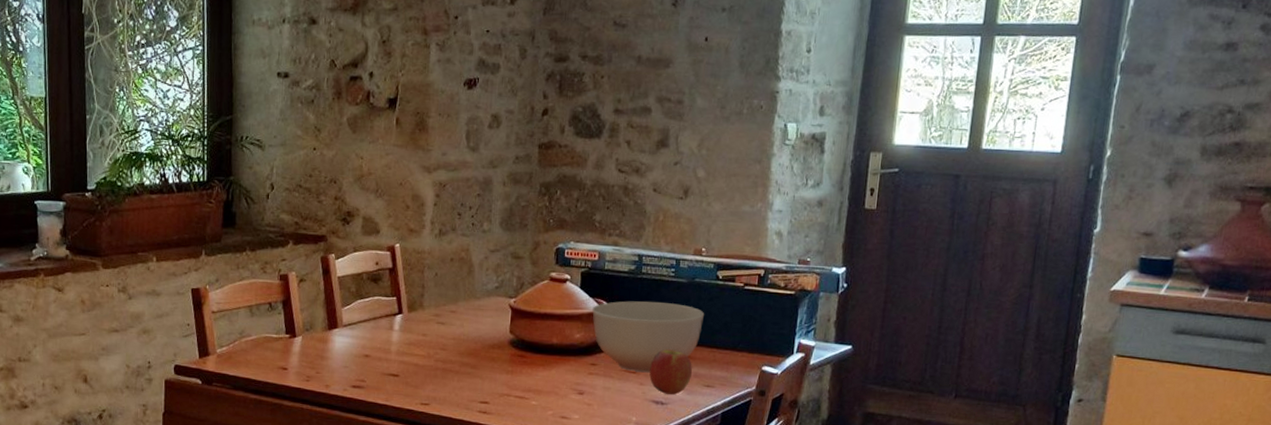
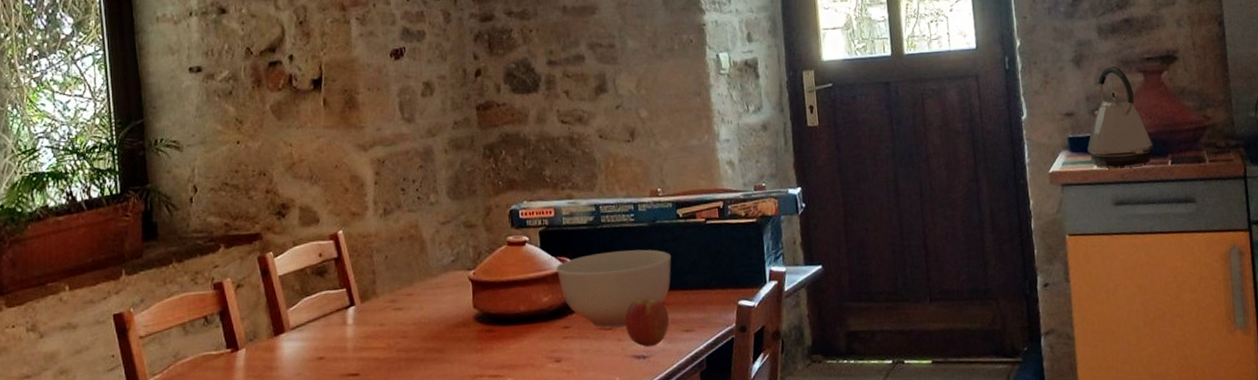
kettle: none [1158,190,1234,298] -> present [1087,66,1155,169]

